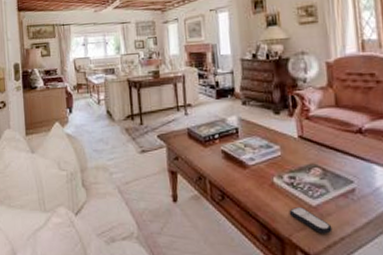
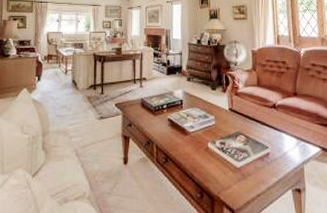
remote control: present [289,207,333,234] -> none [218,169,251,192]

